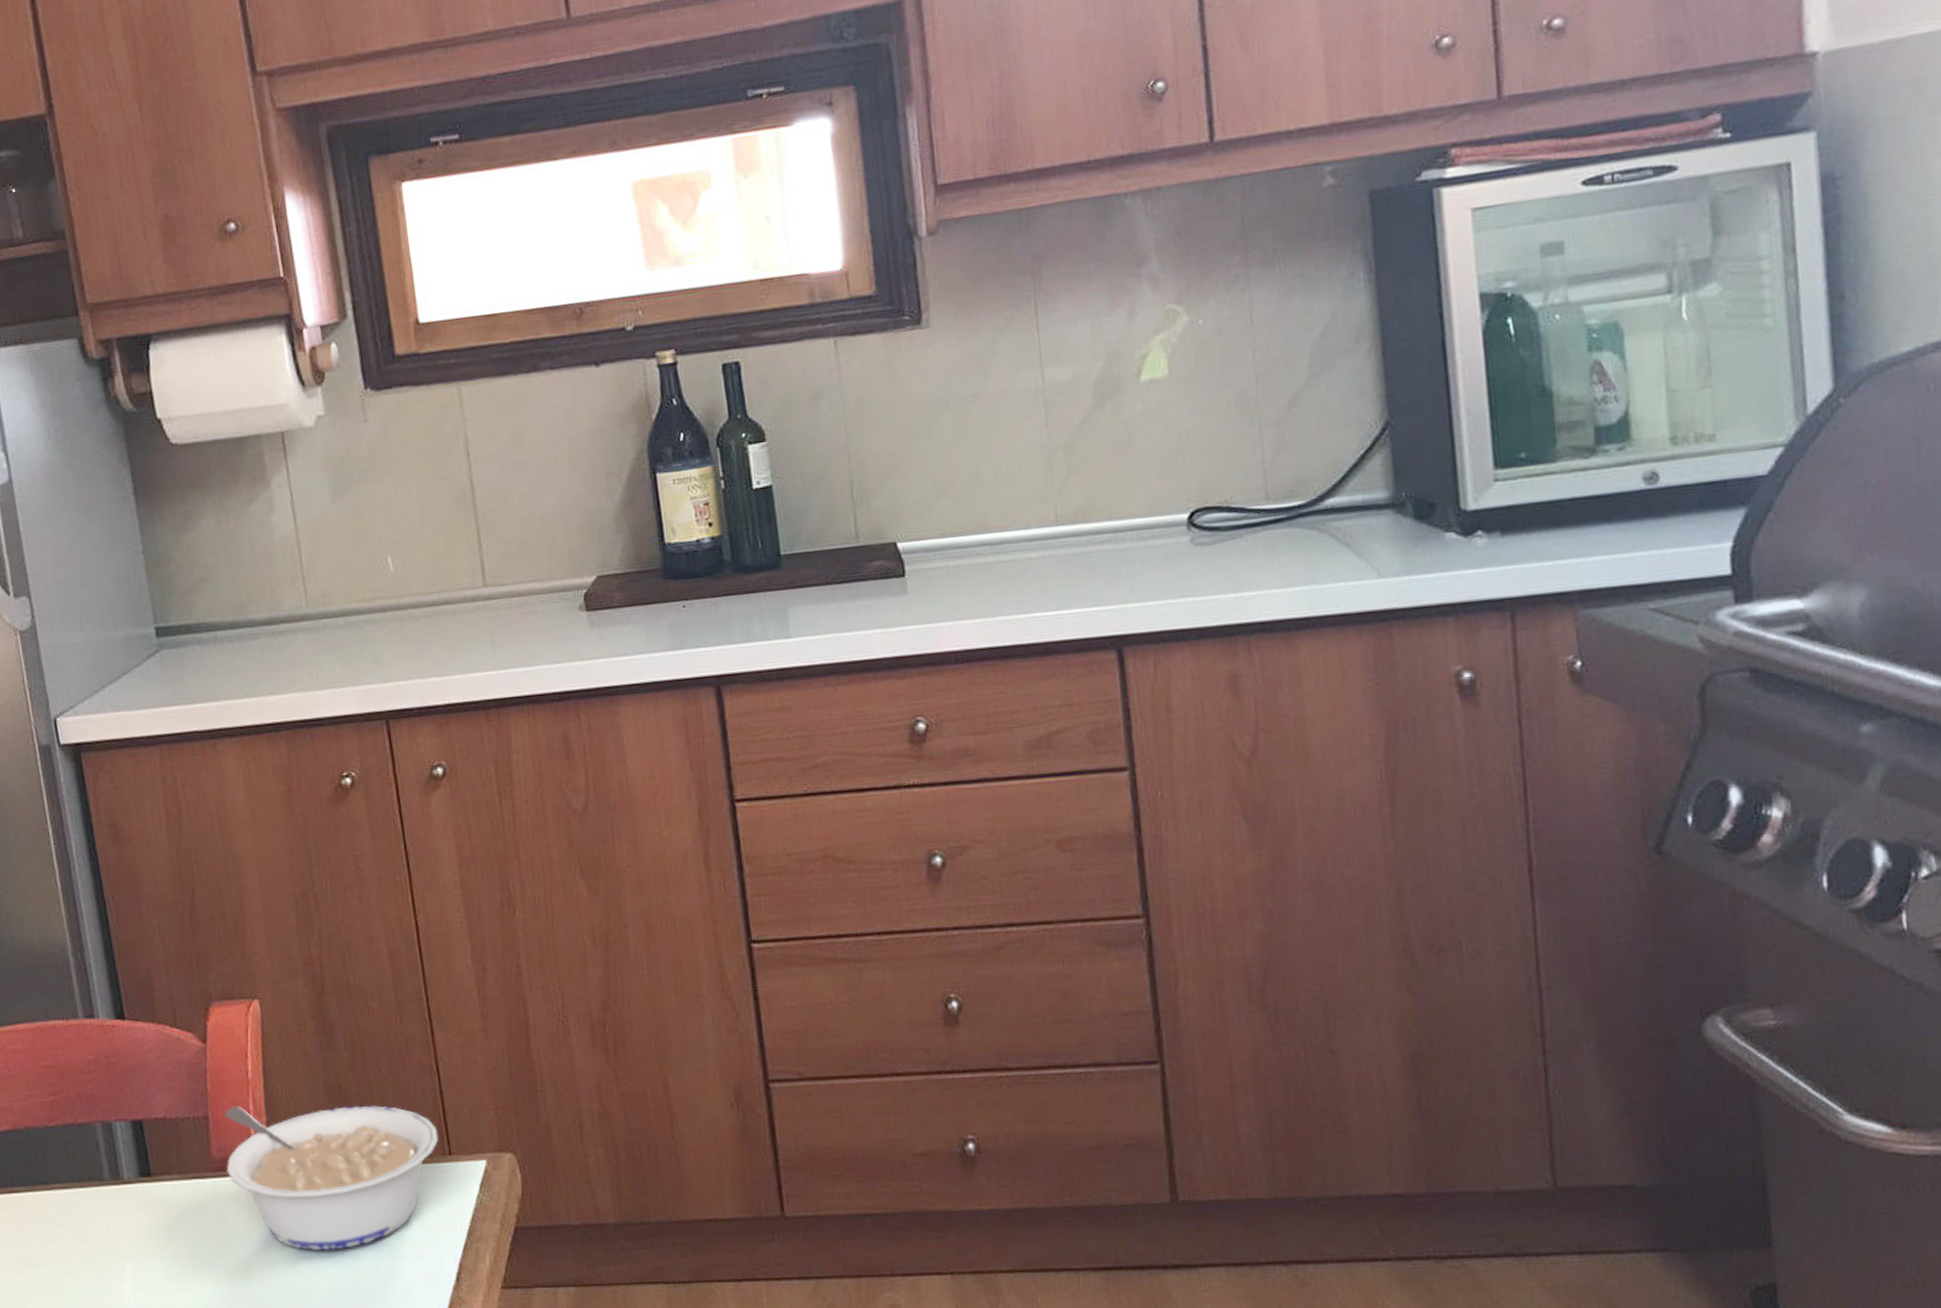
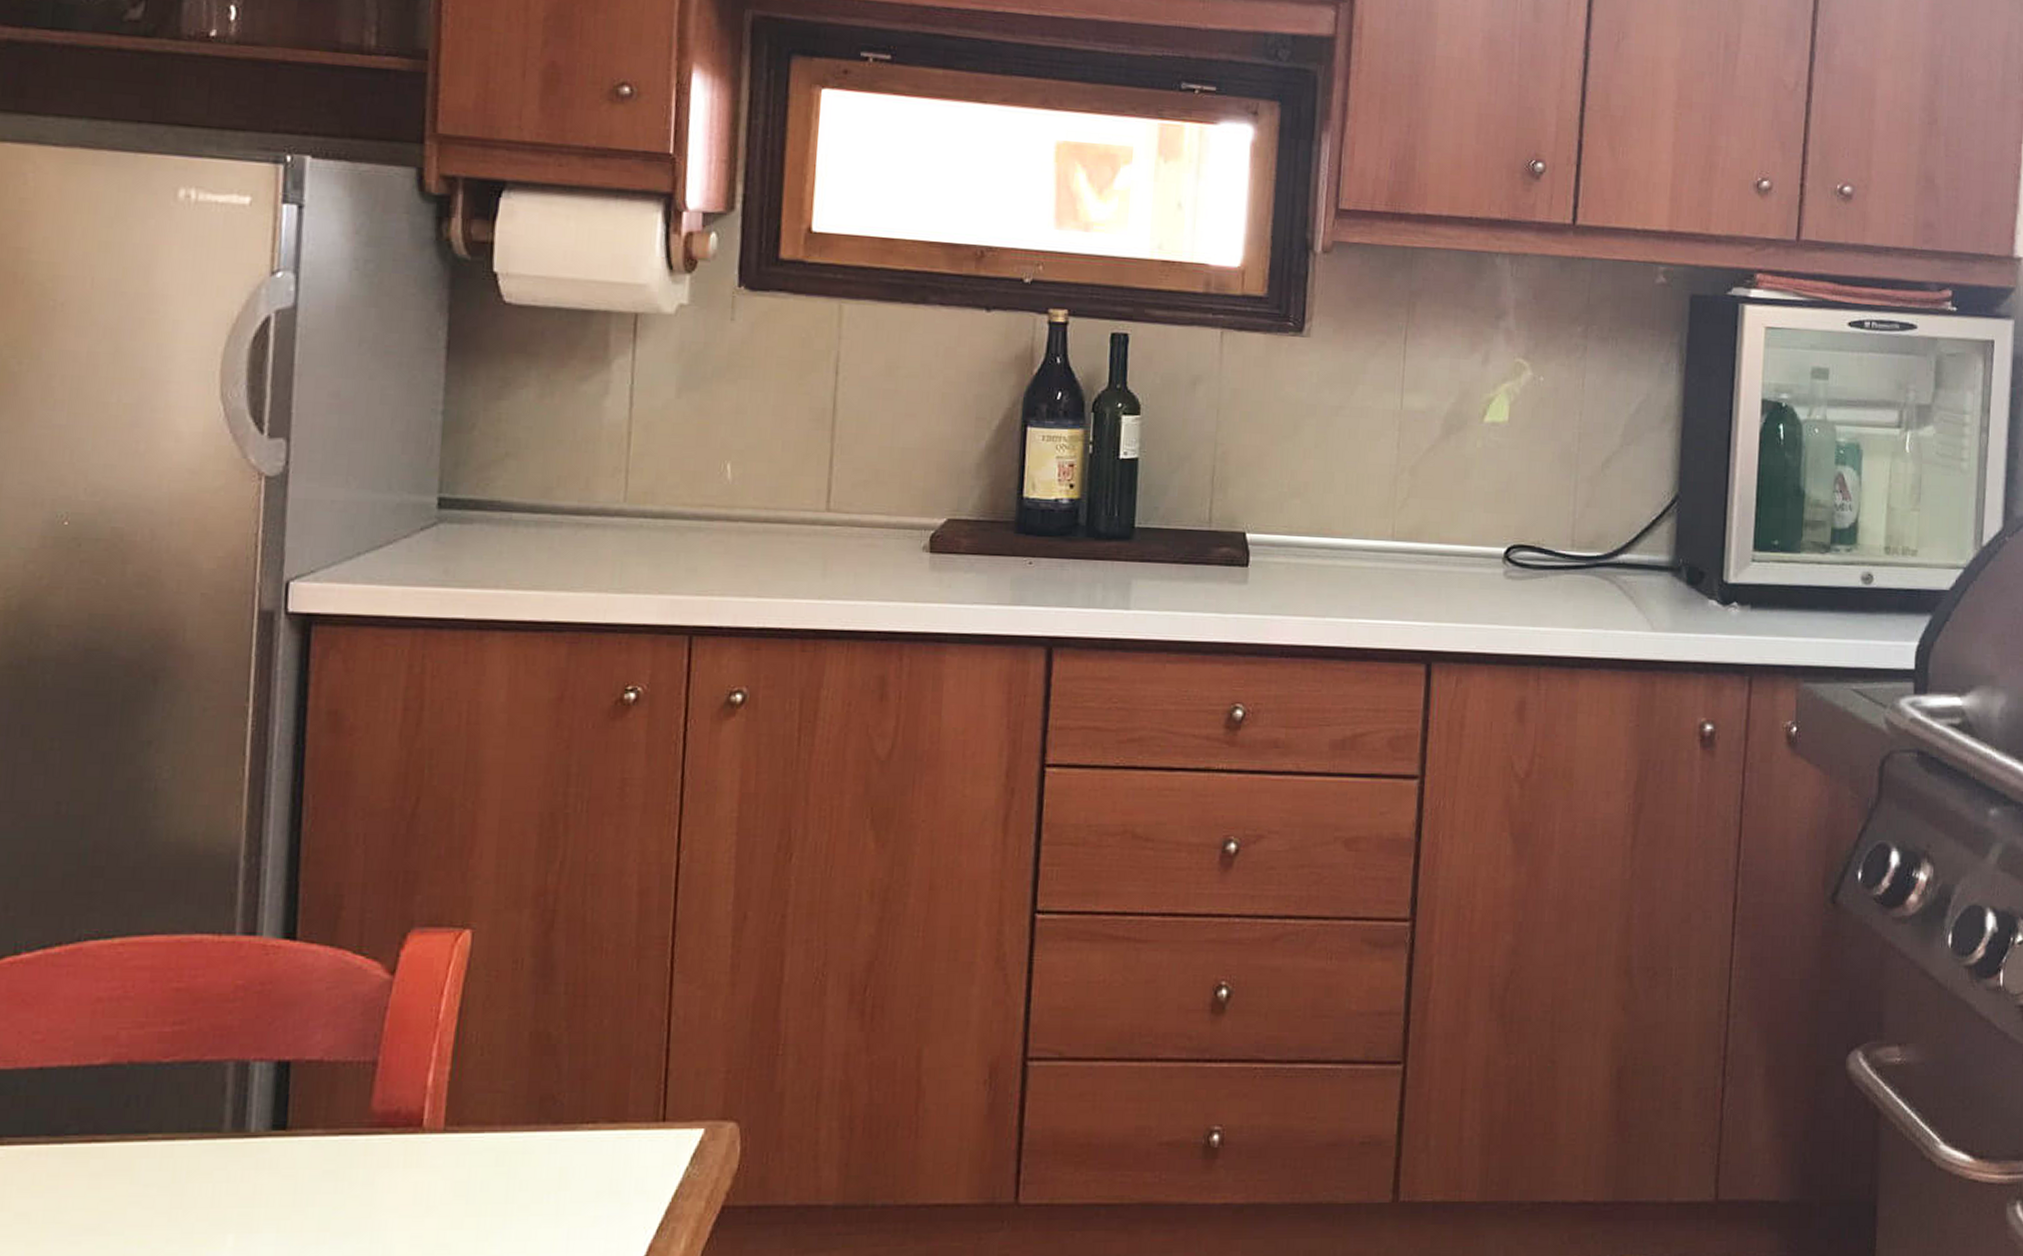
legume: present [224,1105,439,1251] -> none [386,1050,655,1226]

